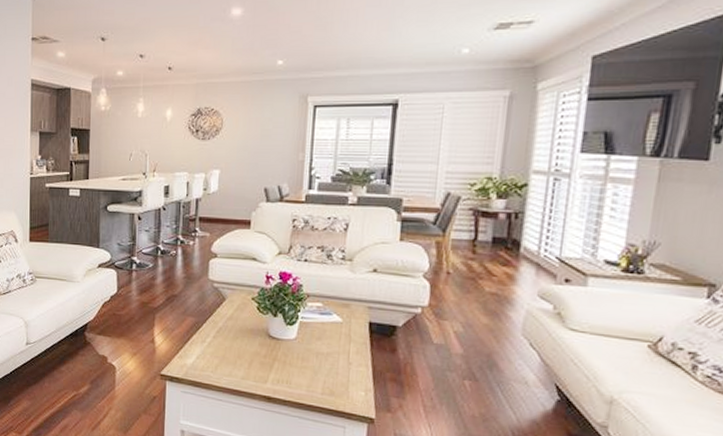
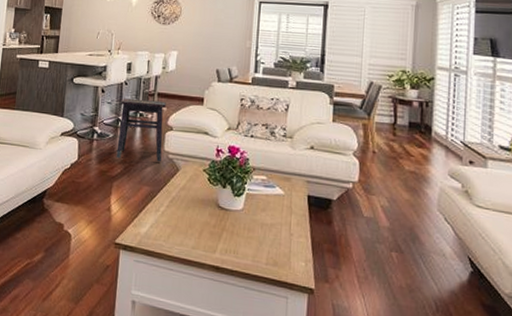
side table: none [157,224,209,292] -> present [116,98,166,162]

